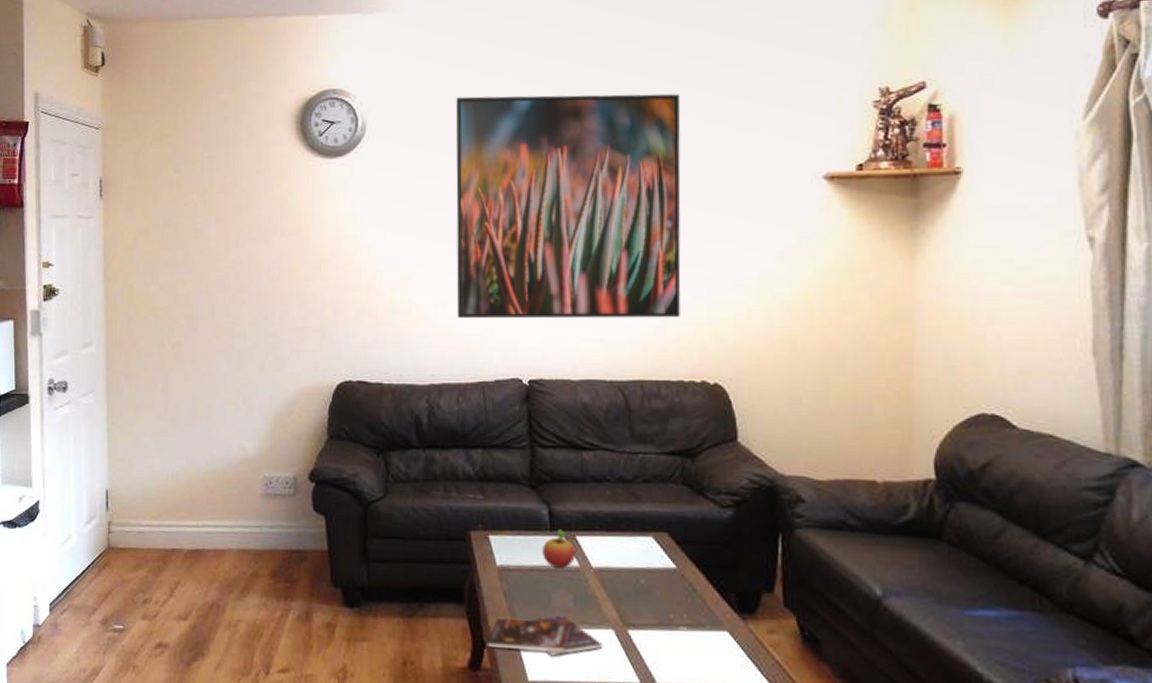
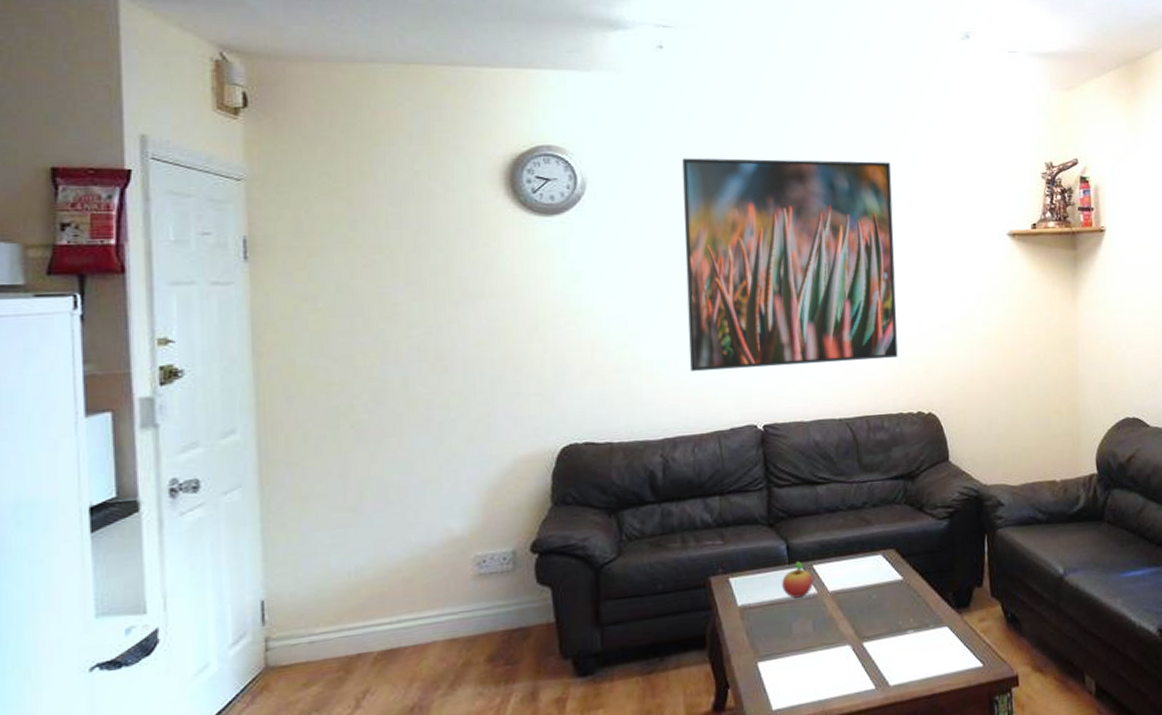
booklet: present [487,615,603,656] -> none [730,641,842,688]

